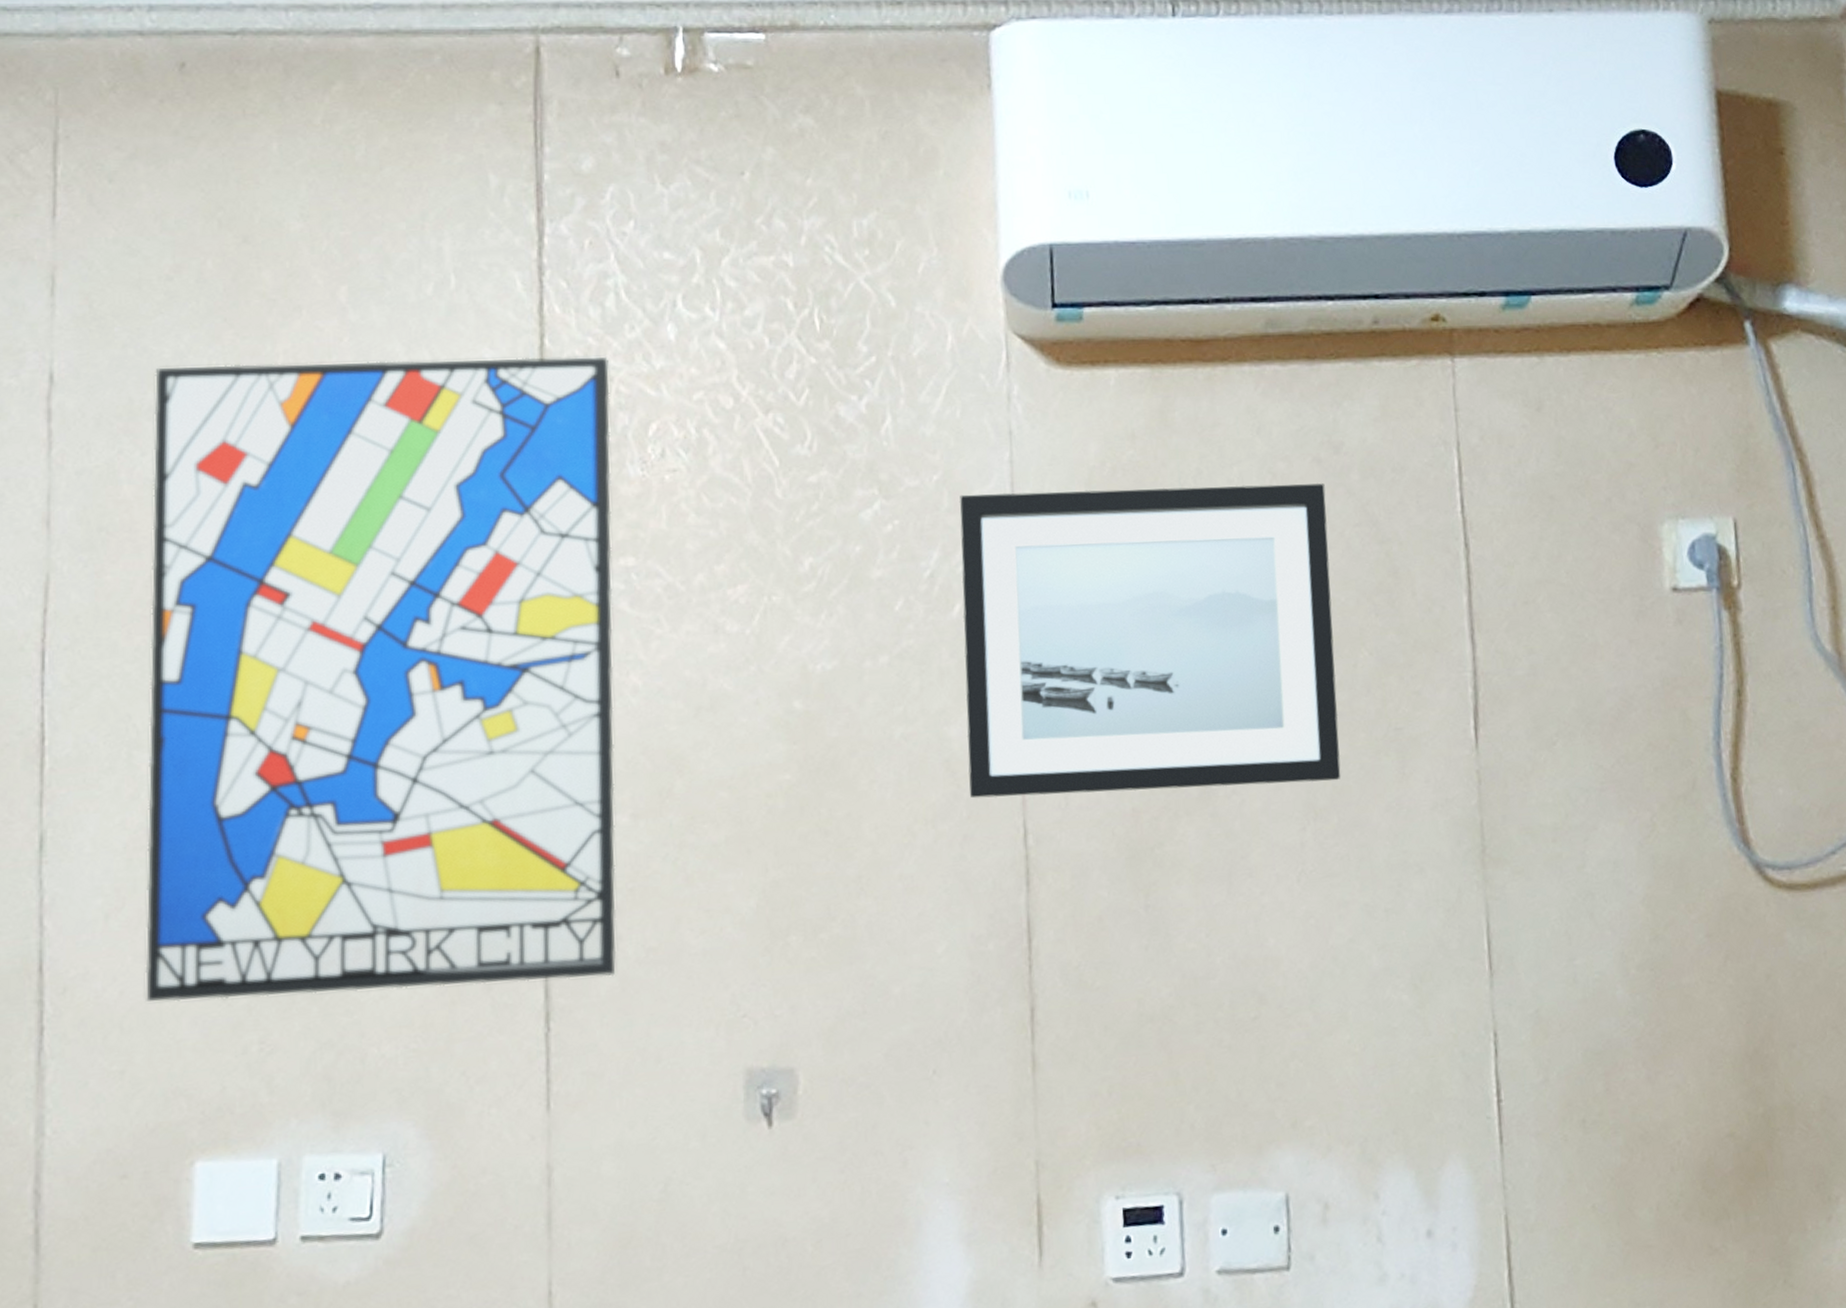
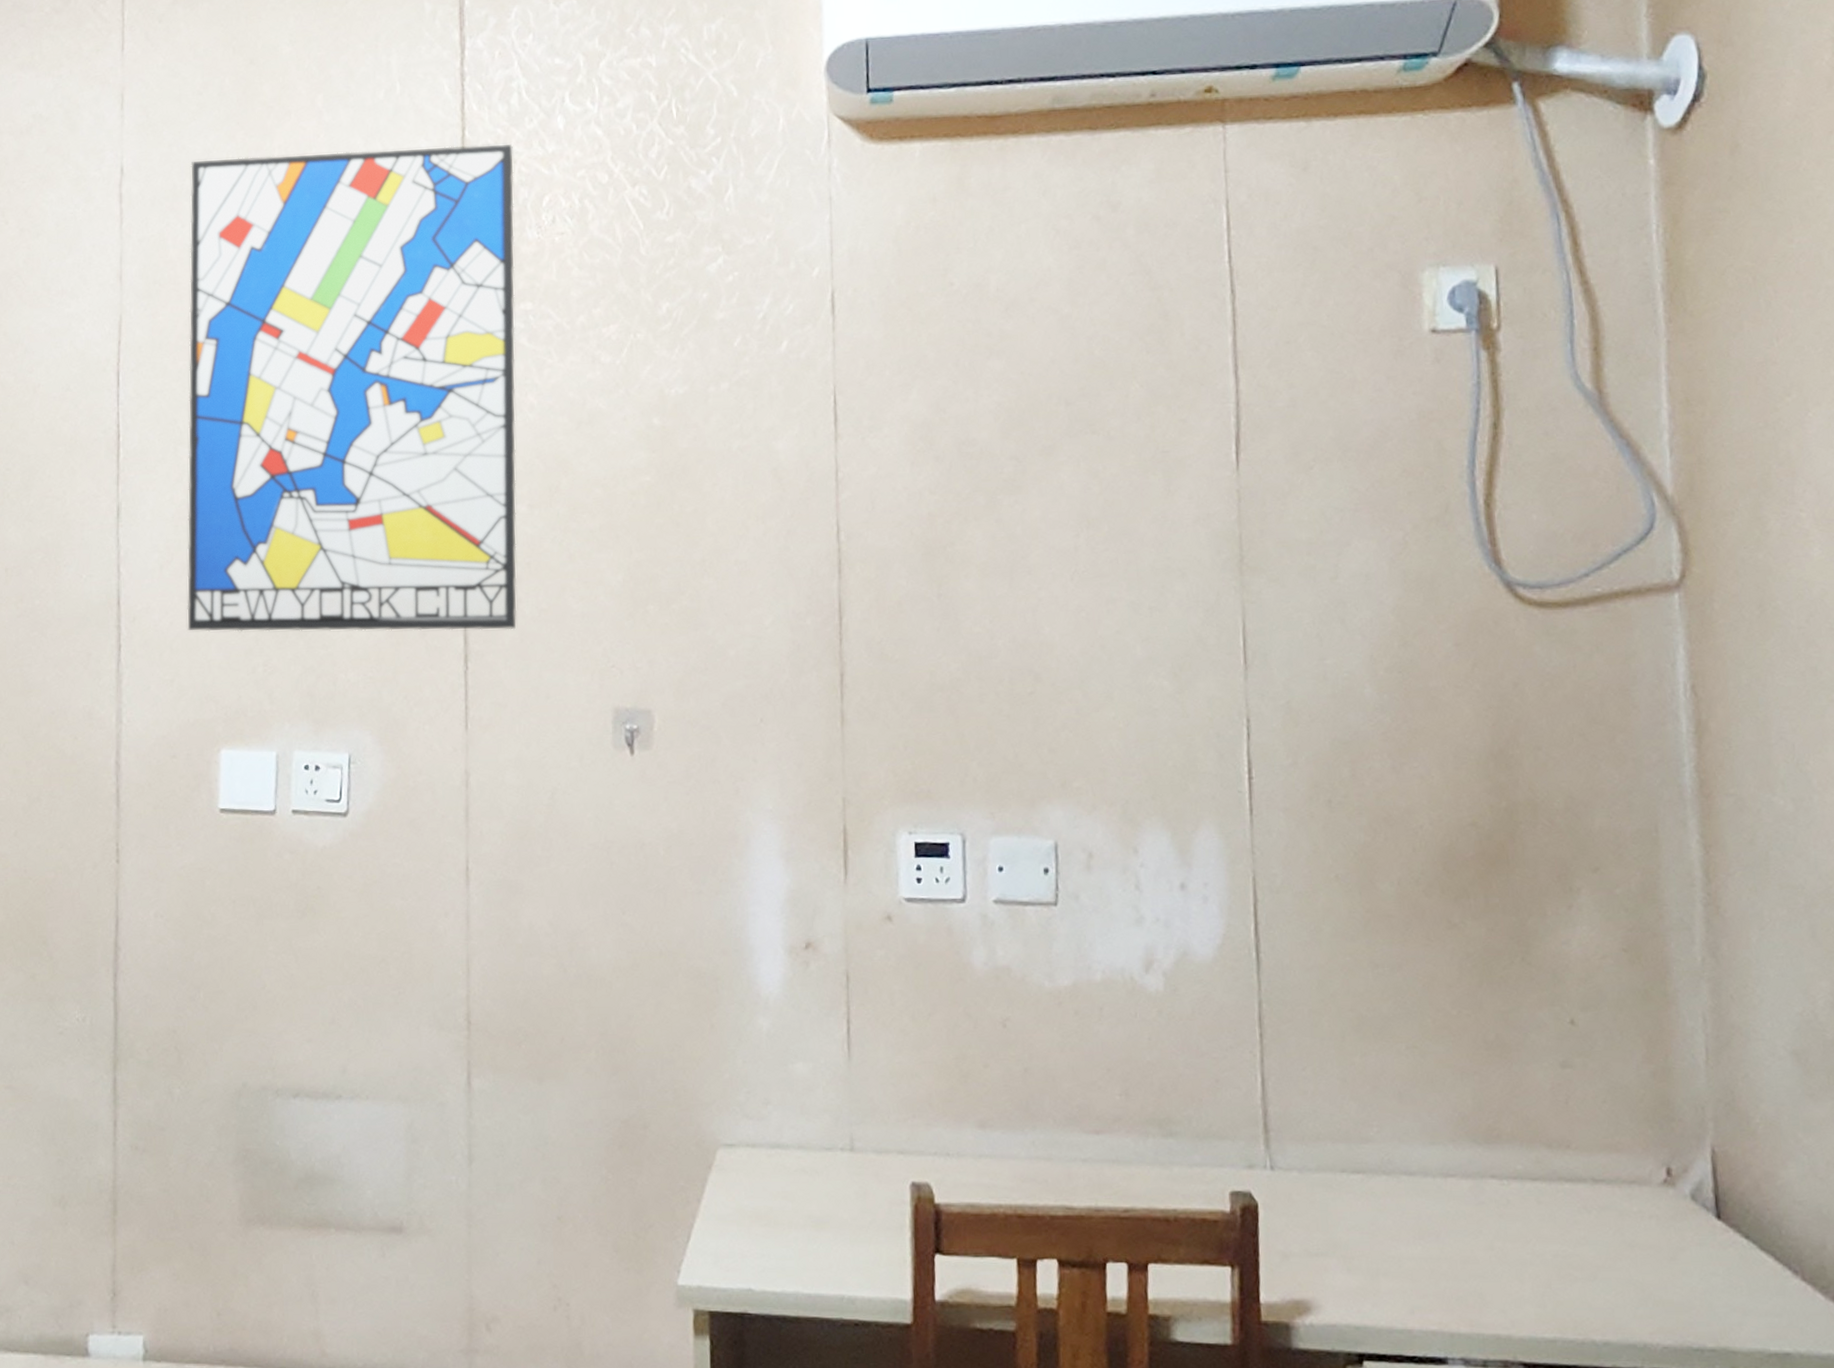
wall art: present [960,483,1341,799] -> none [788,238,1112,501]

